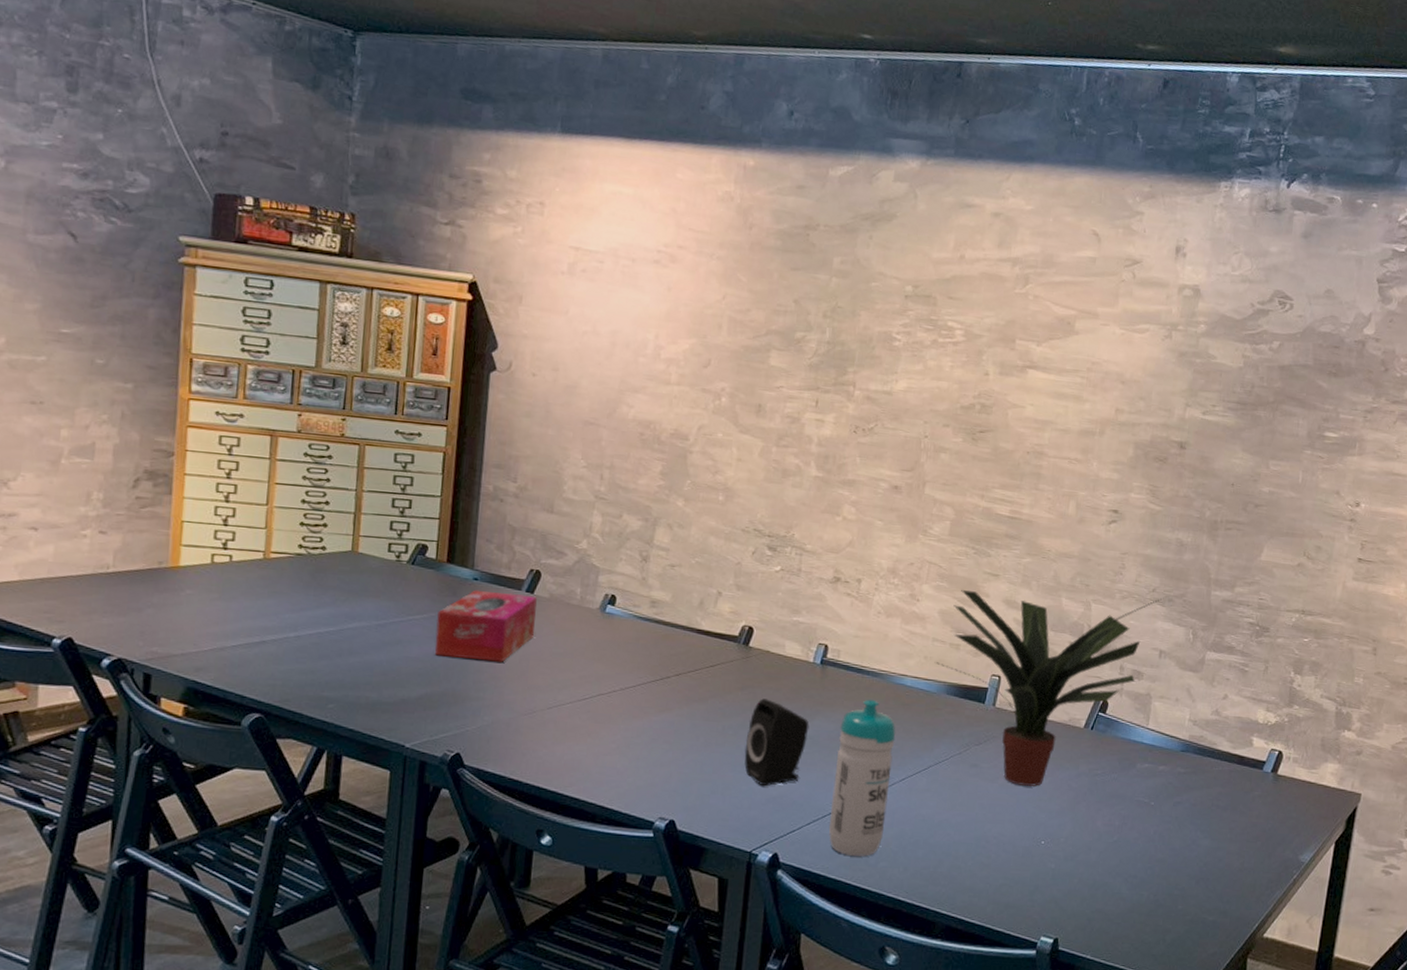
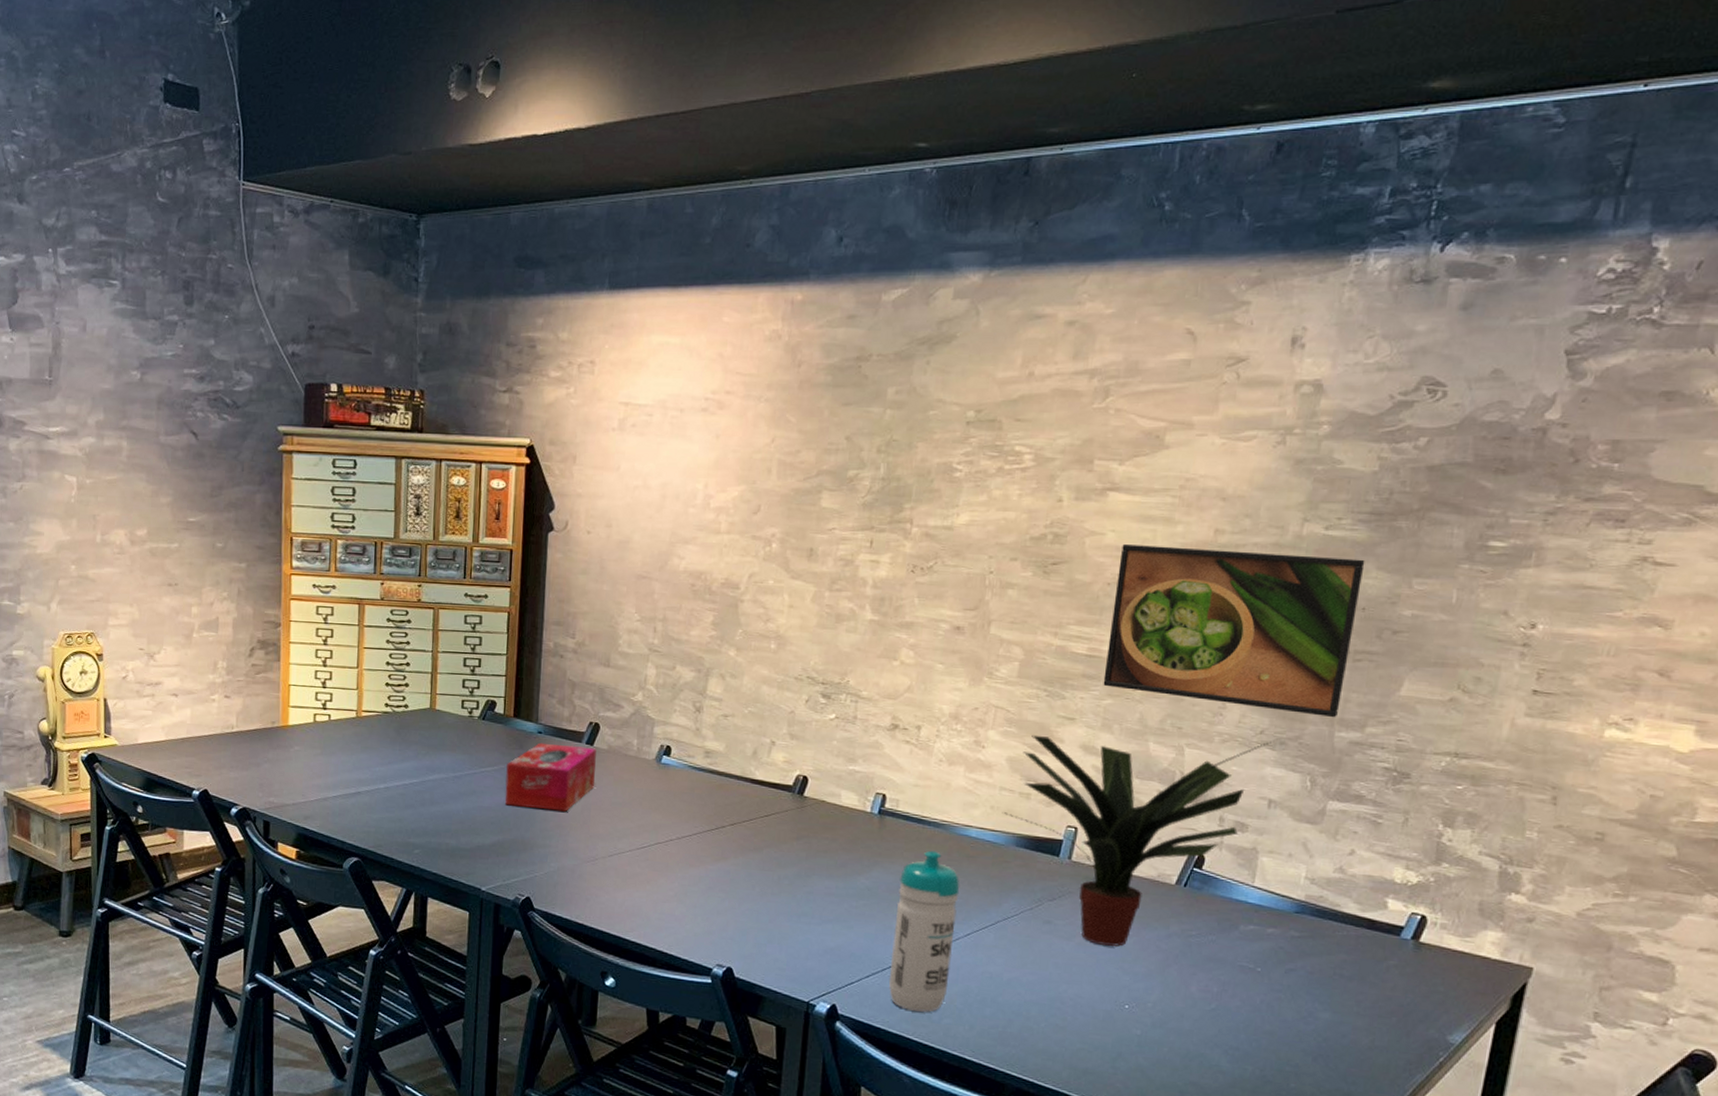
speaker: present [744,698,810,787] -> none [800,848,867,937]
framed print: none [1023,417,1234,579] -> present [1103,544,1365,718]

